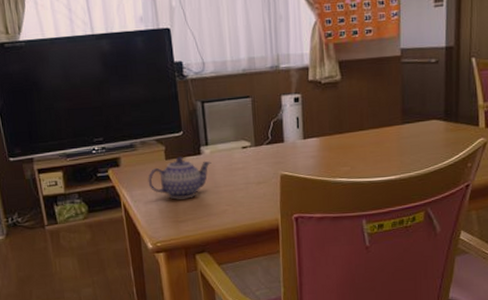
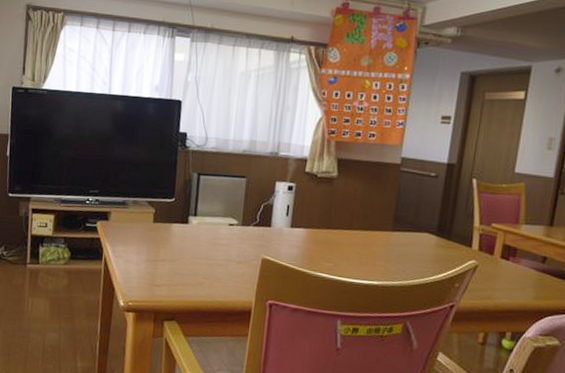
teapot: present [148,156,211,200] -> none [132,221,197,264]

